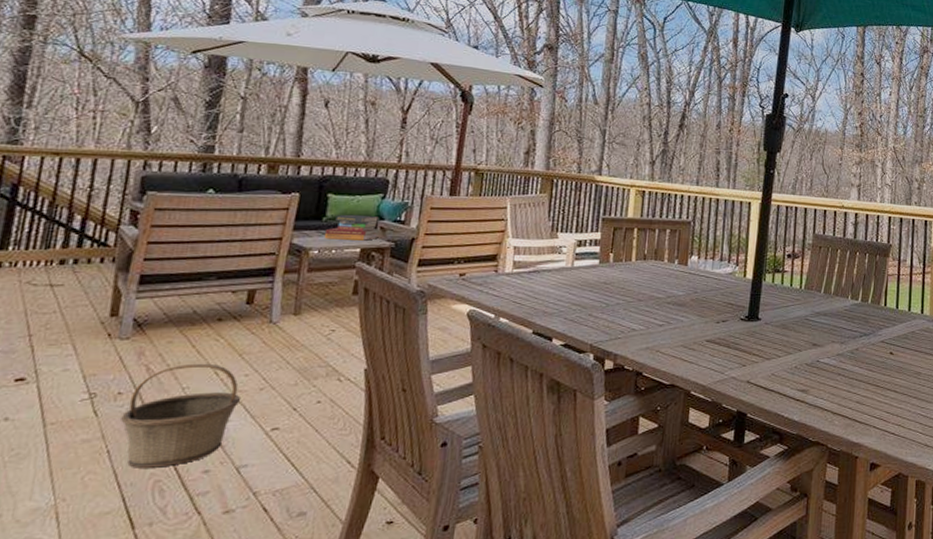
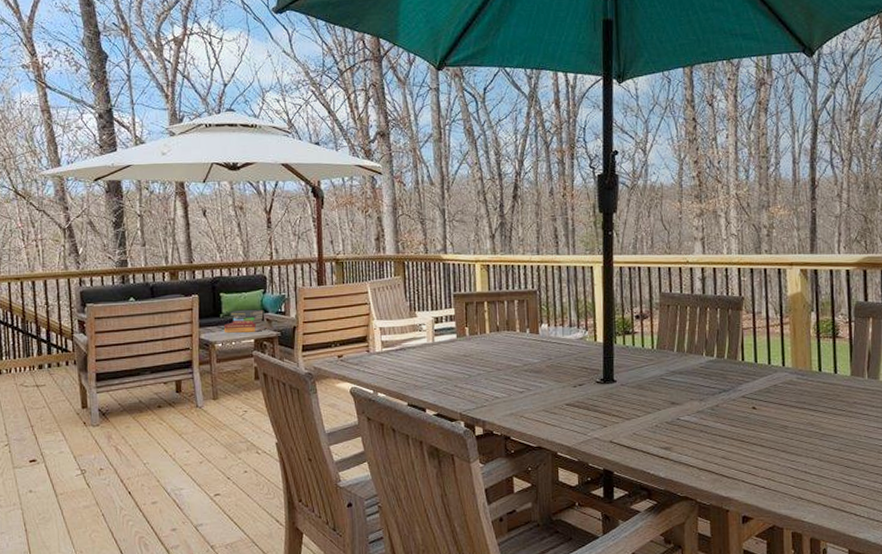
basket: present [120,363,242,468] -> none [106,443,188,528]

